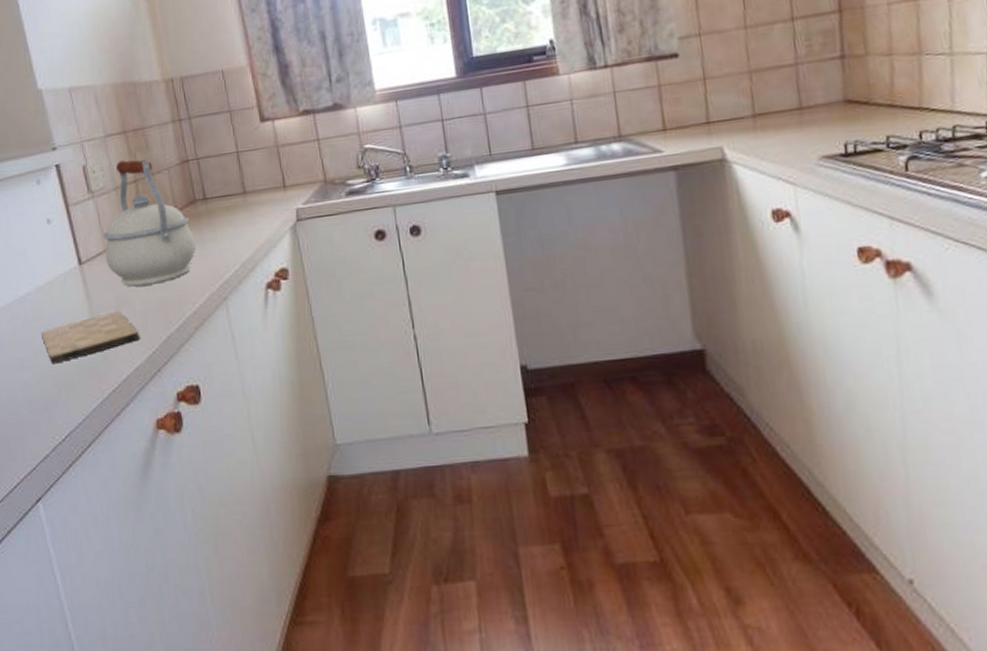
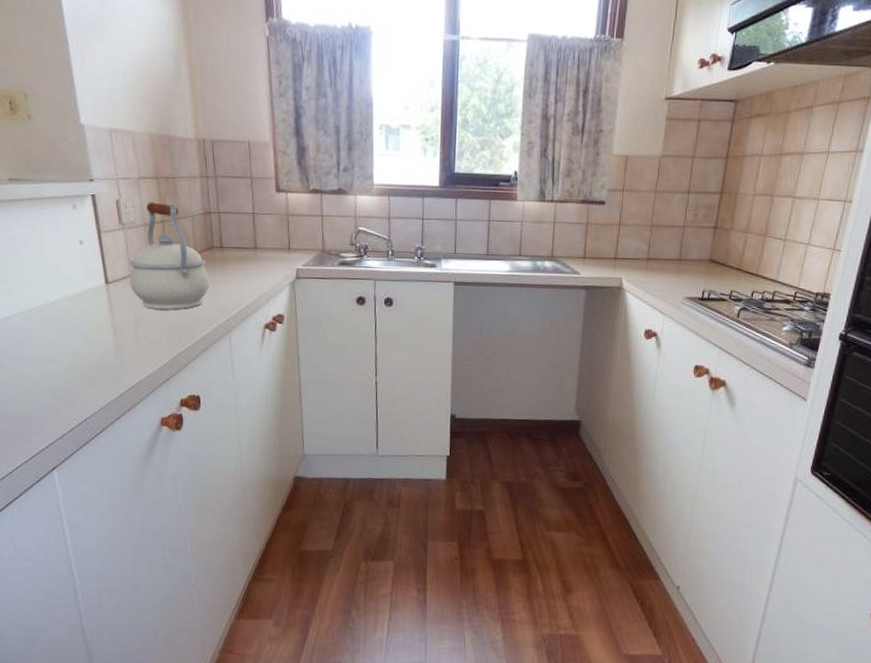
cutting board: present [41,310,141,364] -> none [67,326,155,362]

